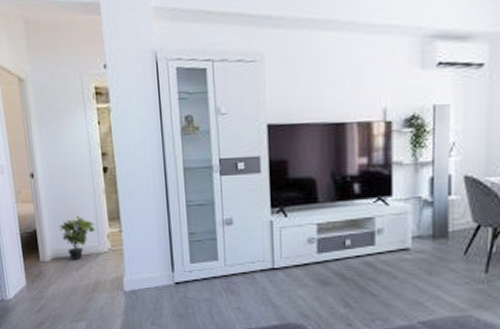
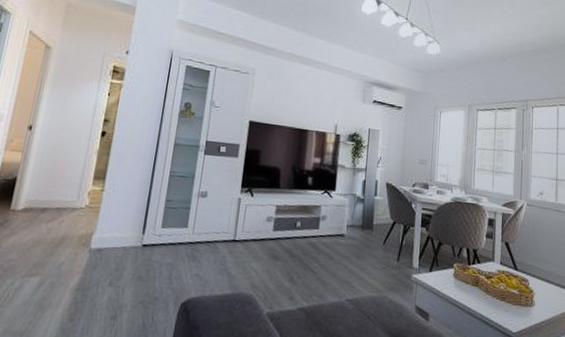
potted plant: present [59,215,95,260] -> none [41,169,79,213]

